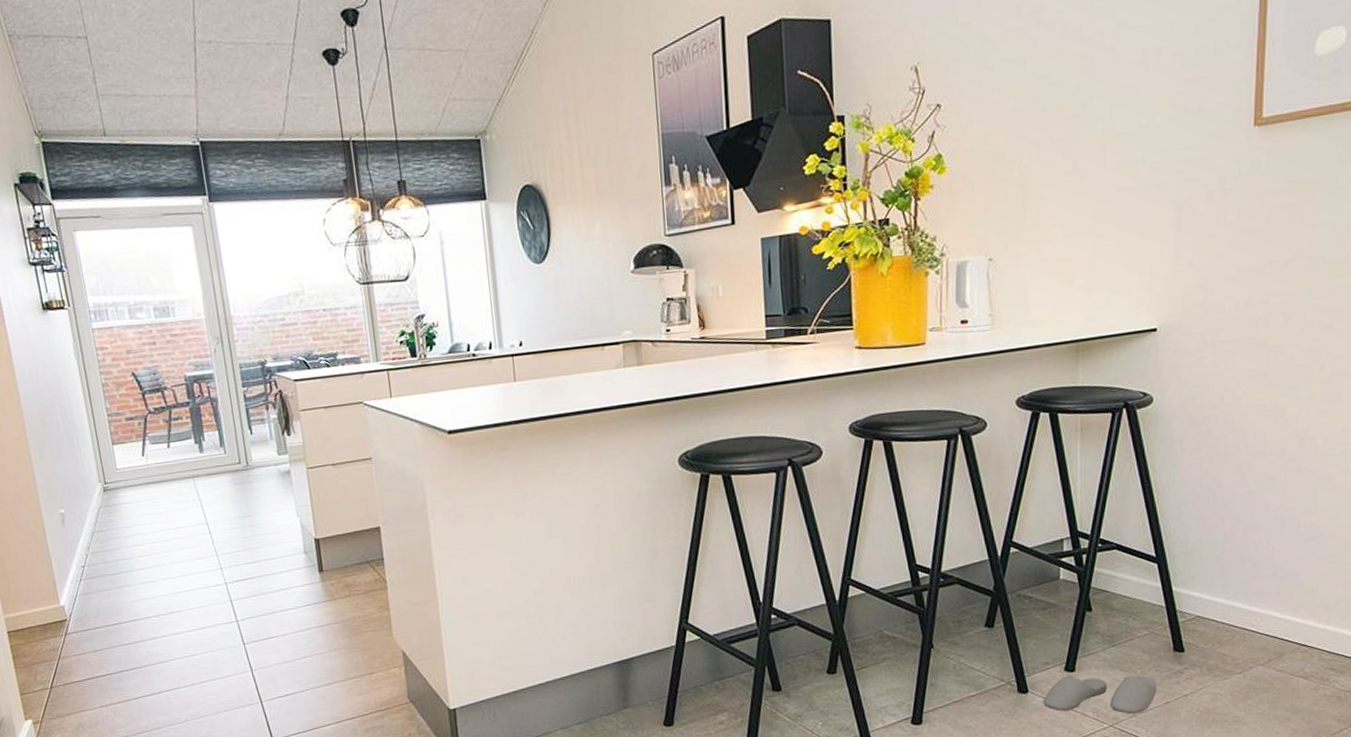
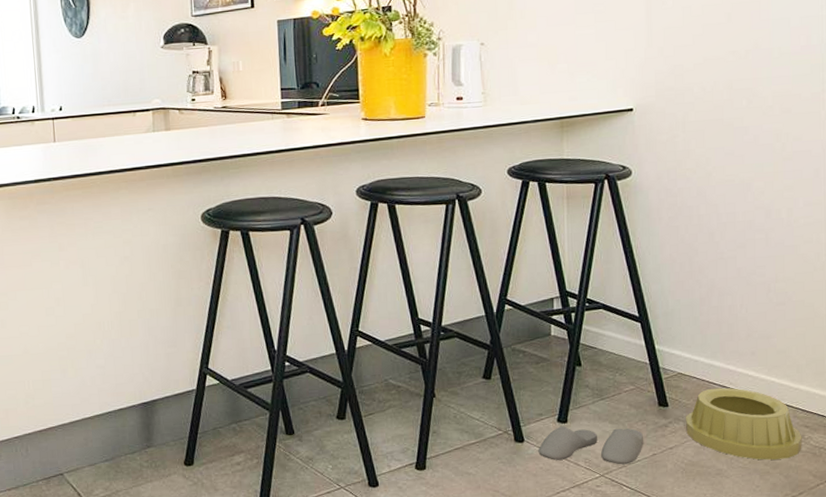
pet bowl: none [1203,630,1327,706] -> present [686,387,802,460]

